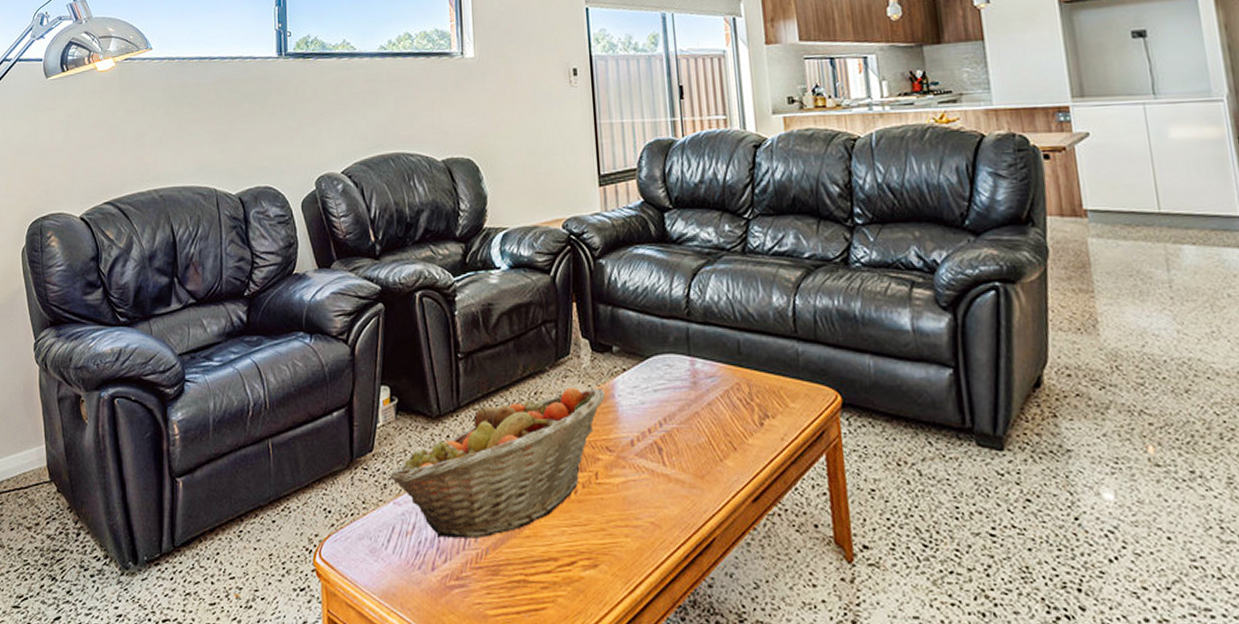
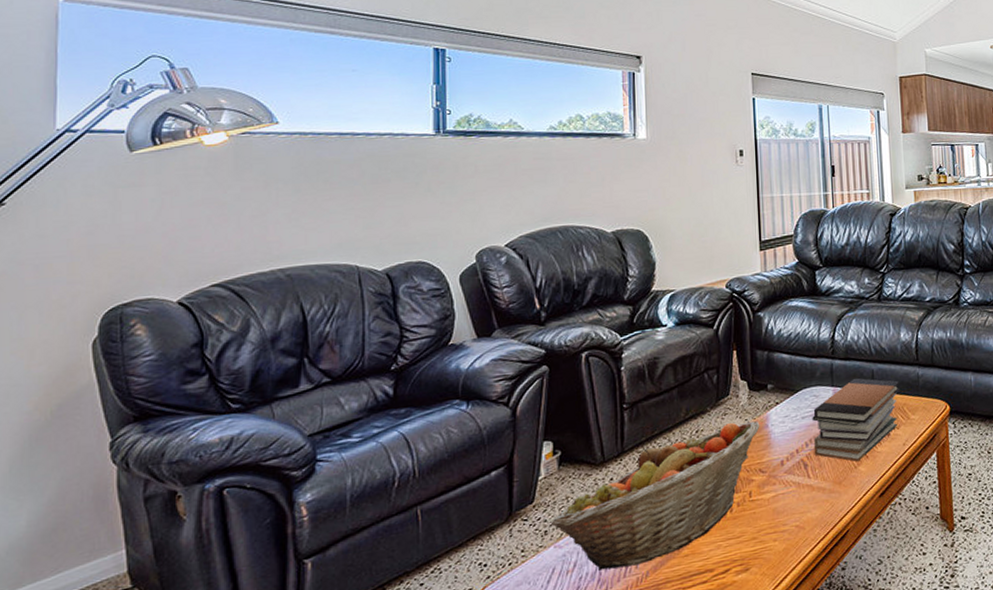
book stack: none [666,348,775,454] -> present [812,378,900,462]

